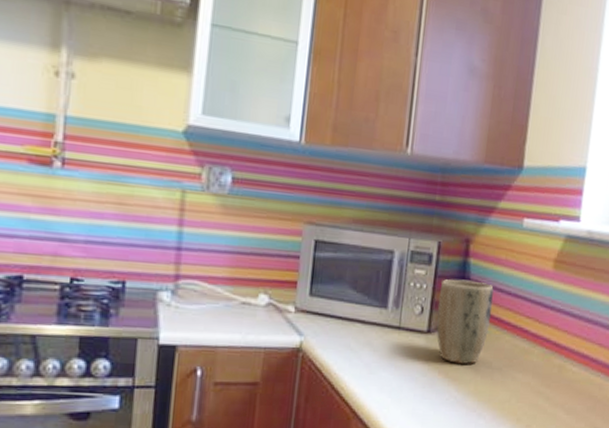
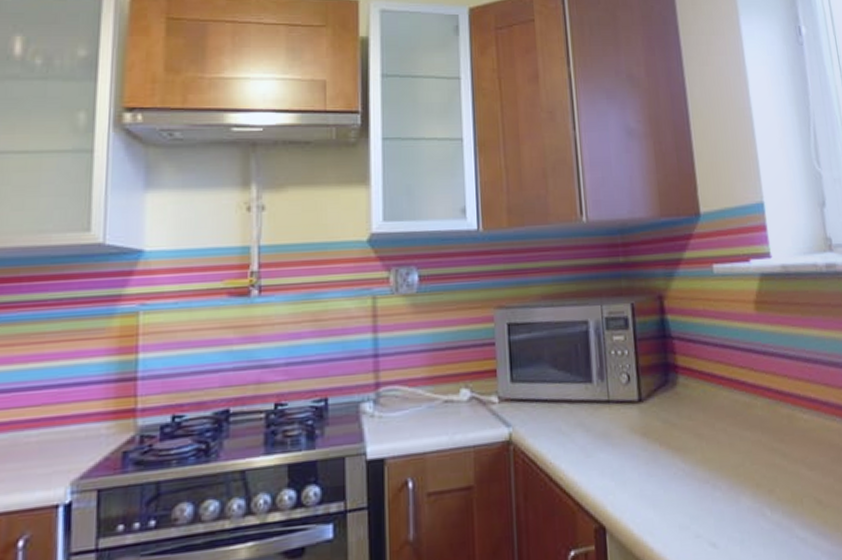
plant pot: present [436,279,494,364] -> none [642,338,703,431]

